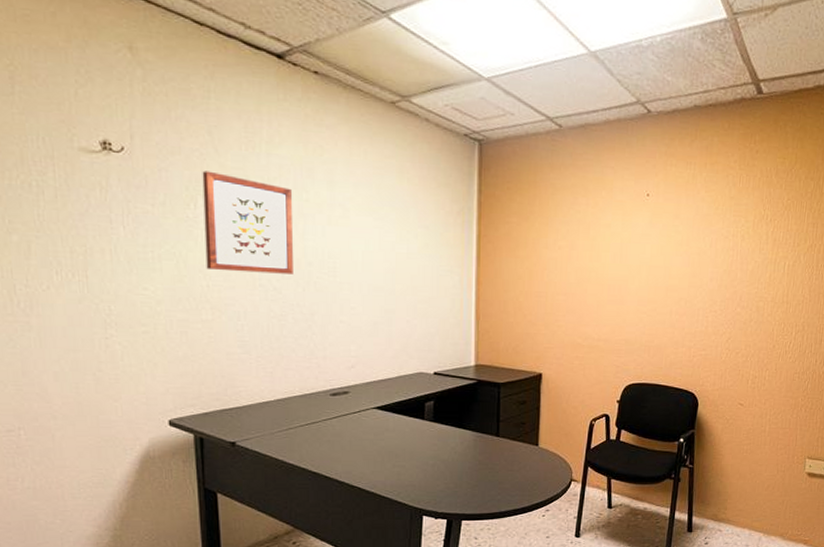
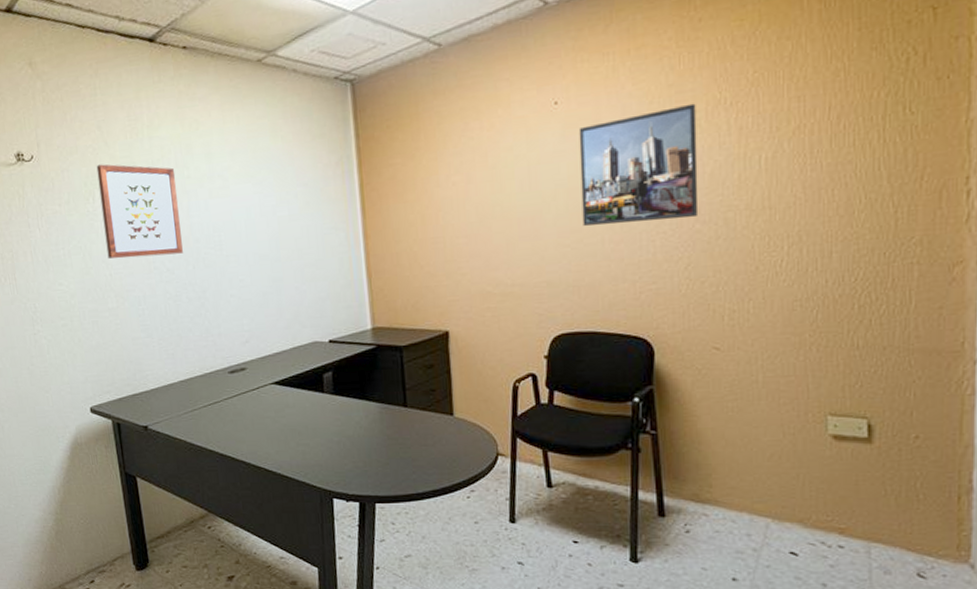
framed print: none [657,214,748,303] -> present [578,103,699,226]

